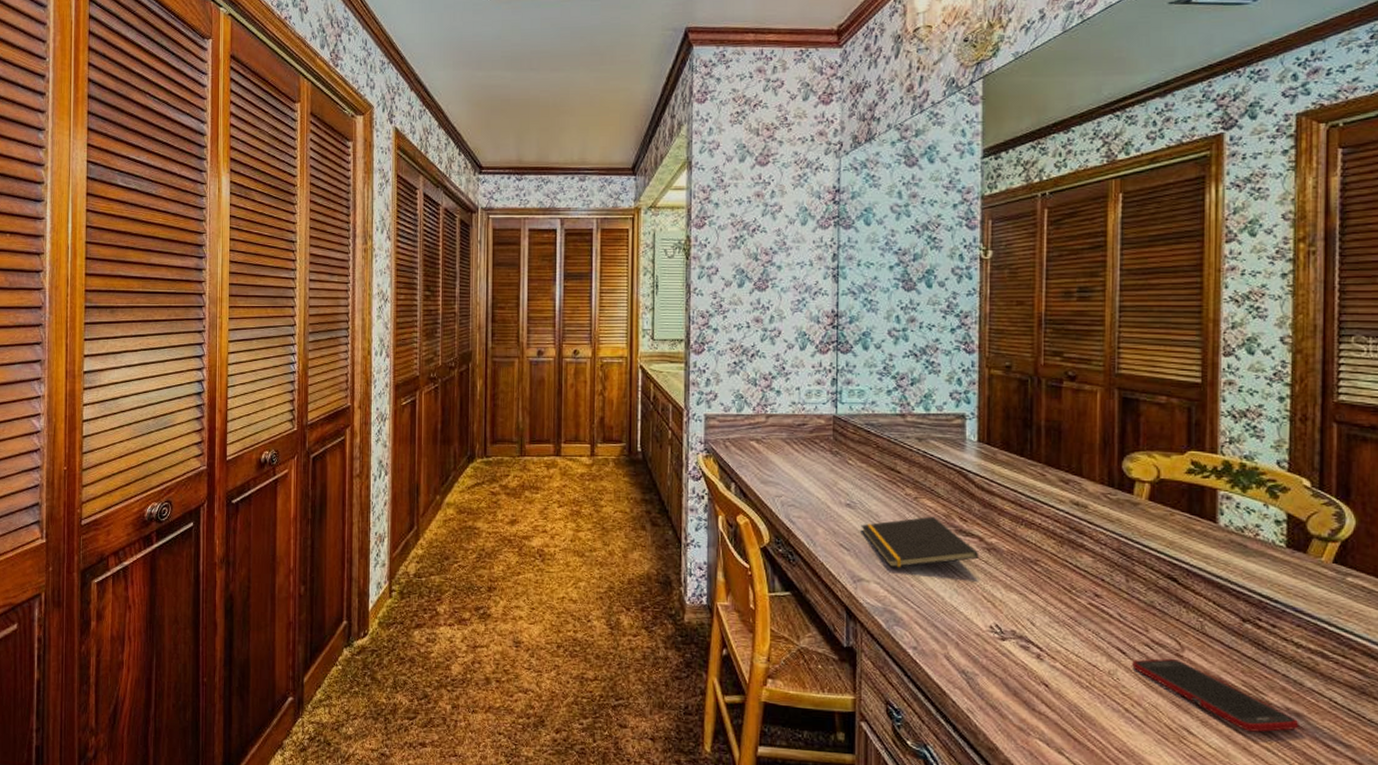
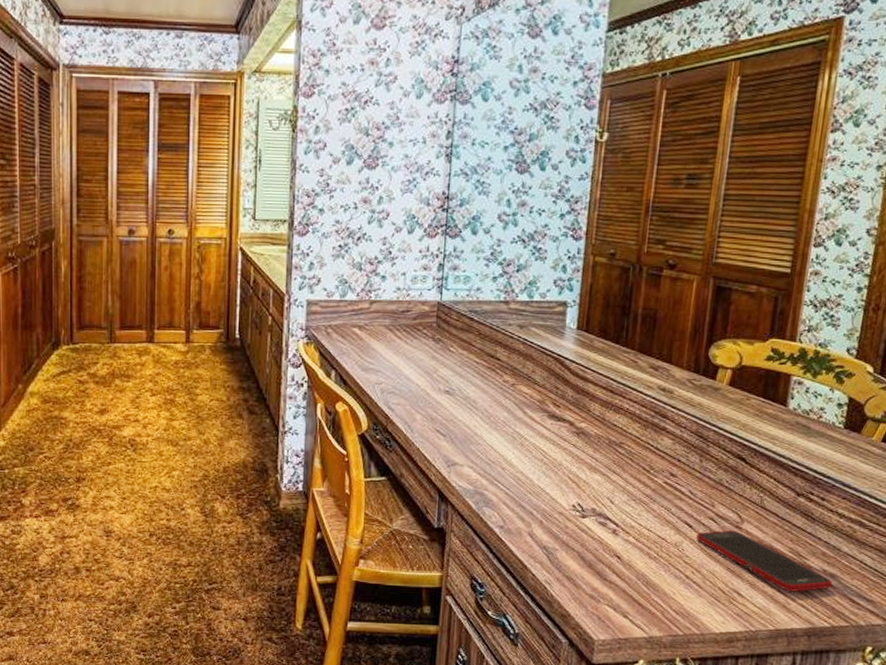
notepad: present [861,516,979,568] -> none [458,402,569,453]

